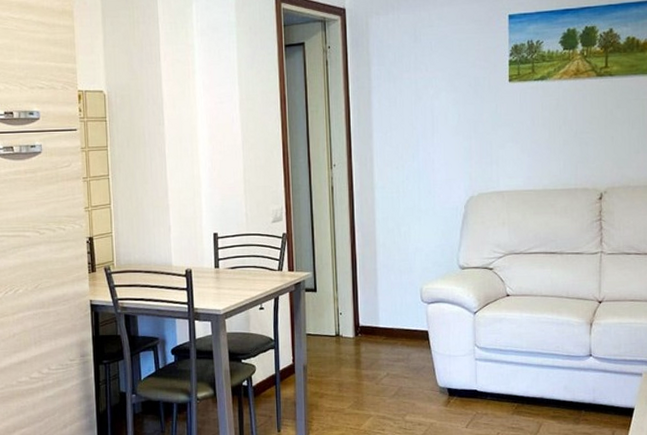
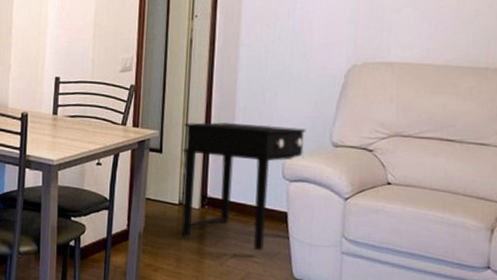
side table: none [334,256,438,367] -> present [181,122,306,251]

